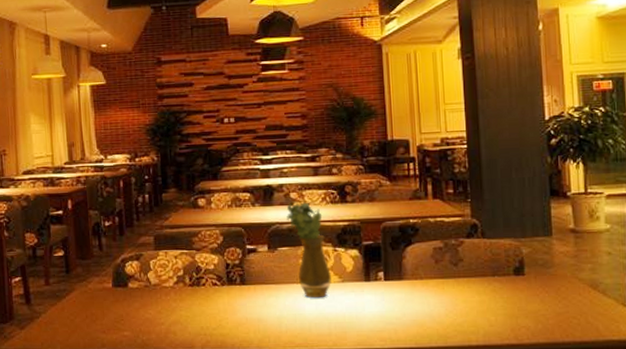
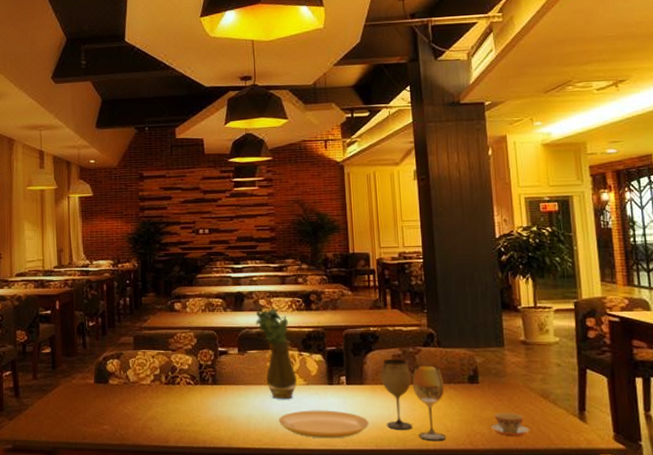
plate: none [311,308,408,337] -> present [278,410,369,438]
wineglass: none [422,252,490,336] -> present [381,359,447,440]
teacup: none [536,304,579,330] -> present [490,412,531,437]

